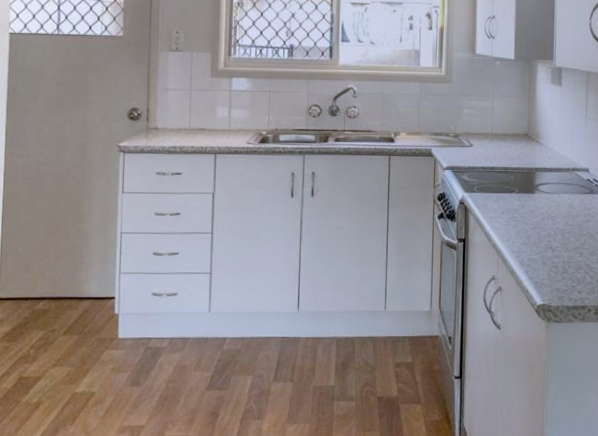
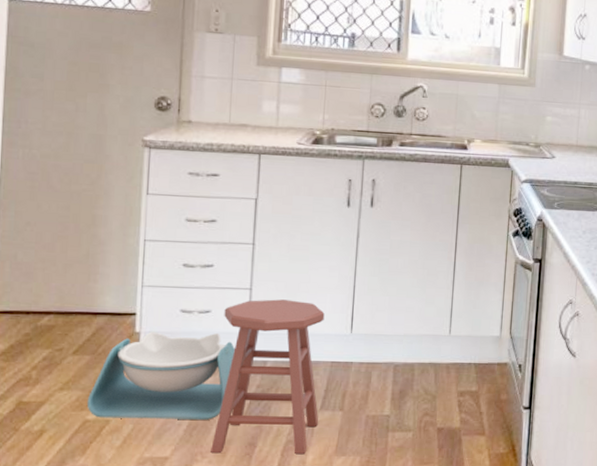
pet bowl: none [75,313,198,392] -> present [86,331,235,420]
stool: none [180,282,275,423] -> present [211,299,325,455]

